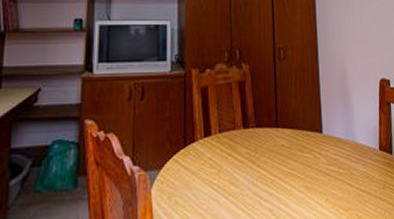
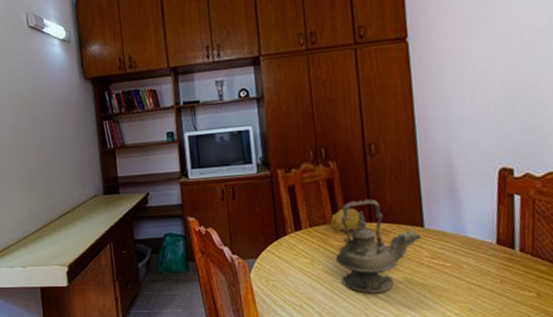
fruit: none [240,112,268,139] -> present [330,207,361,233]
teapot: none [243,104,321,206] -> present [336,199,422,294]

